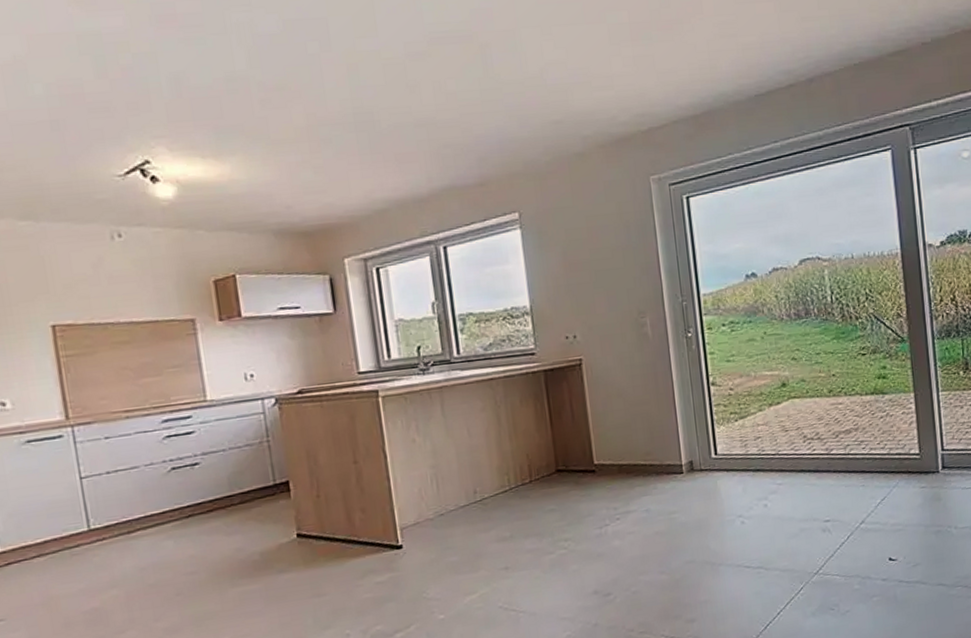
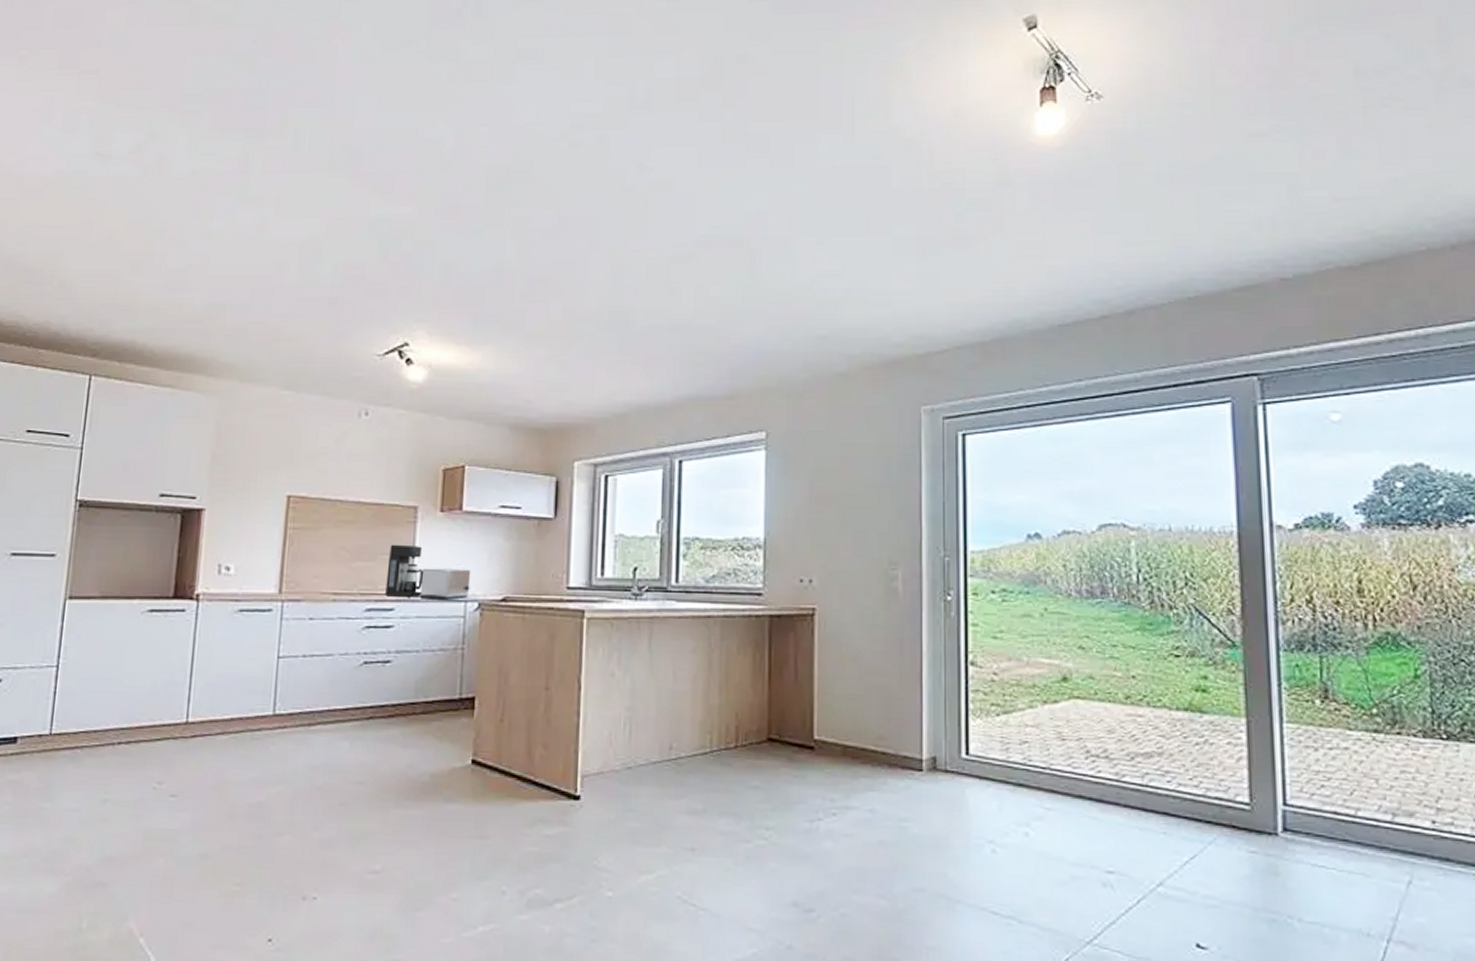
coffee maker: none [174,355,217,406] -> present [385,544,423,597]
toaster: none [212,369,265,403] -> present [420,568,471,600]

